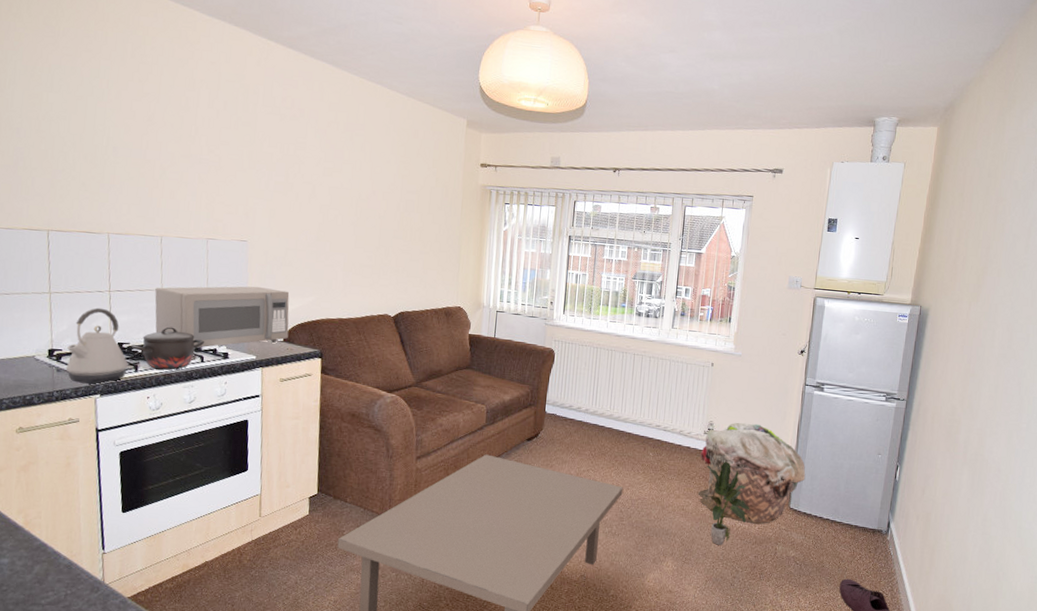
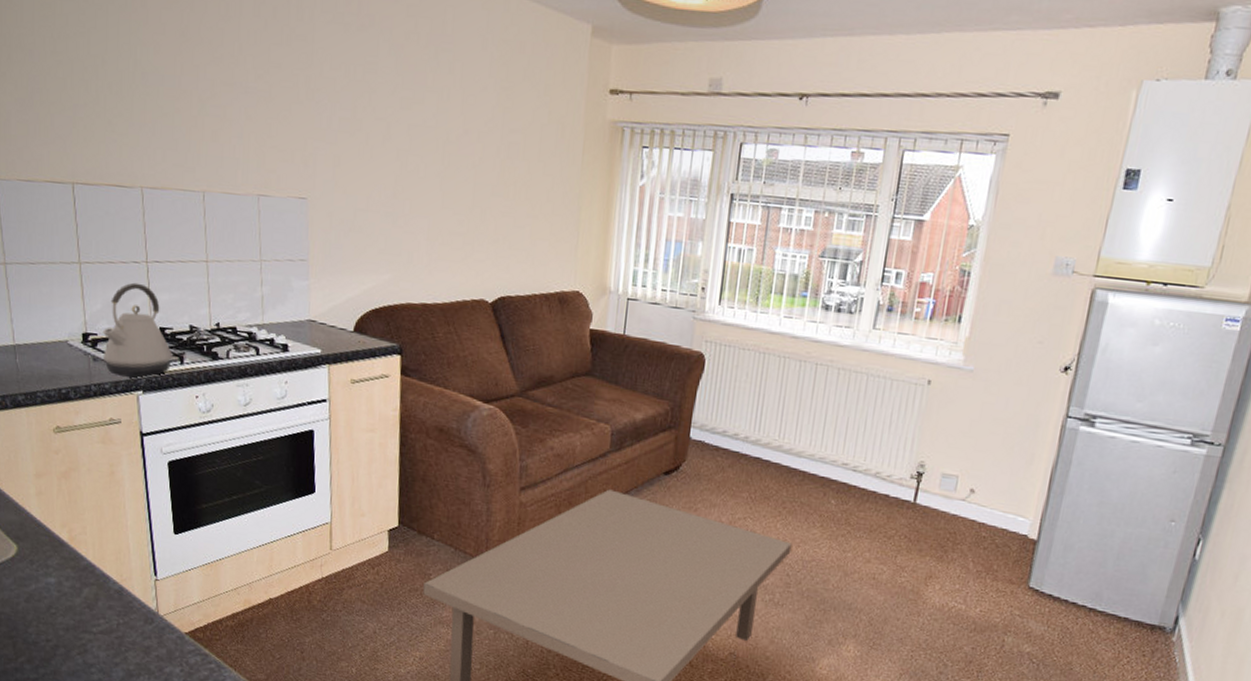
cooking pot: present [131,326,205,370] -> none [174,309,260,364]
microwave: present [154,286,290,348] -> none [199,257,361,337]
laundry basket: present [697,422,806,524] -> none [896,464,1057,606]
potted plant: present [703,462,754,545] -> none [903,518,974,630]

